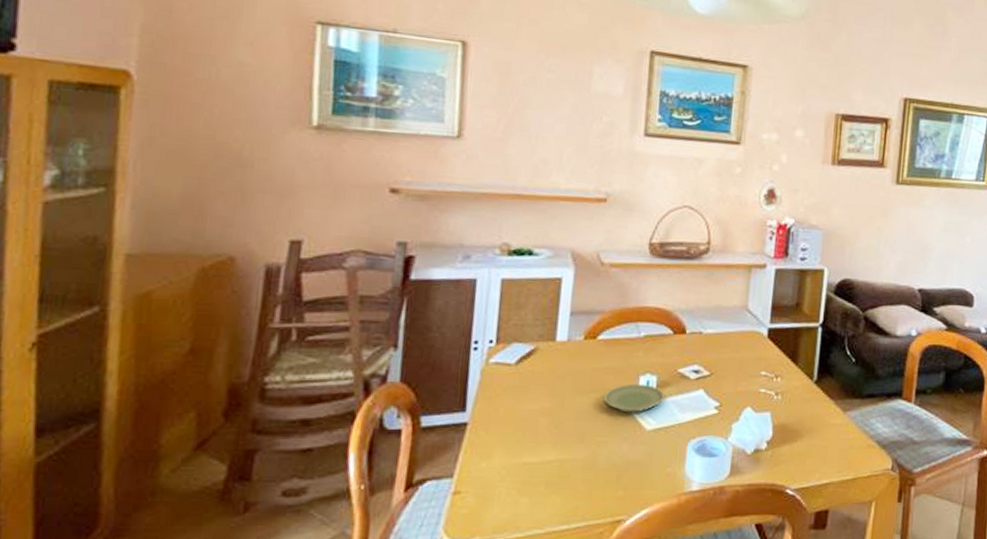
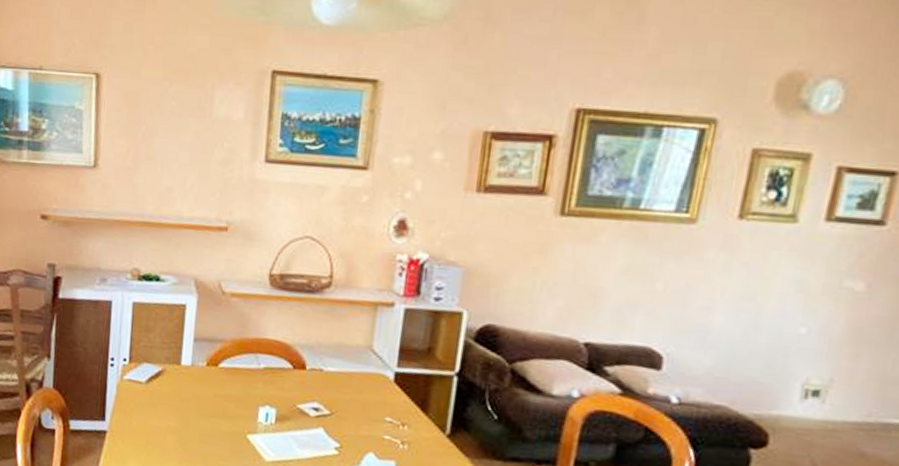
plate: present [603,383,664,413] -> none [224,413,283,443]

